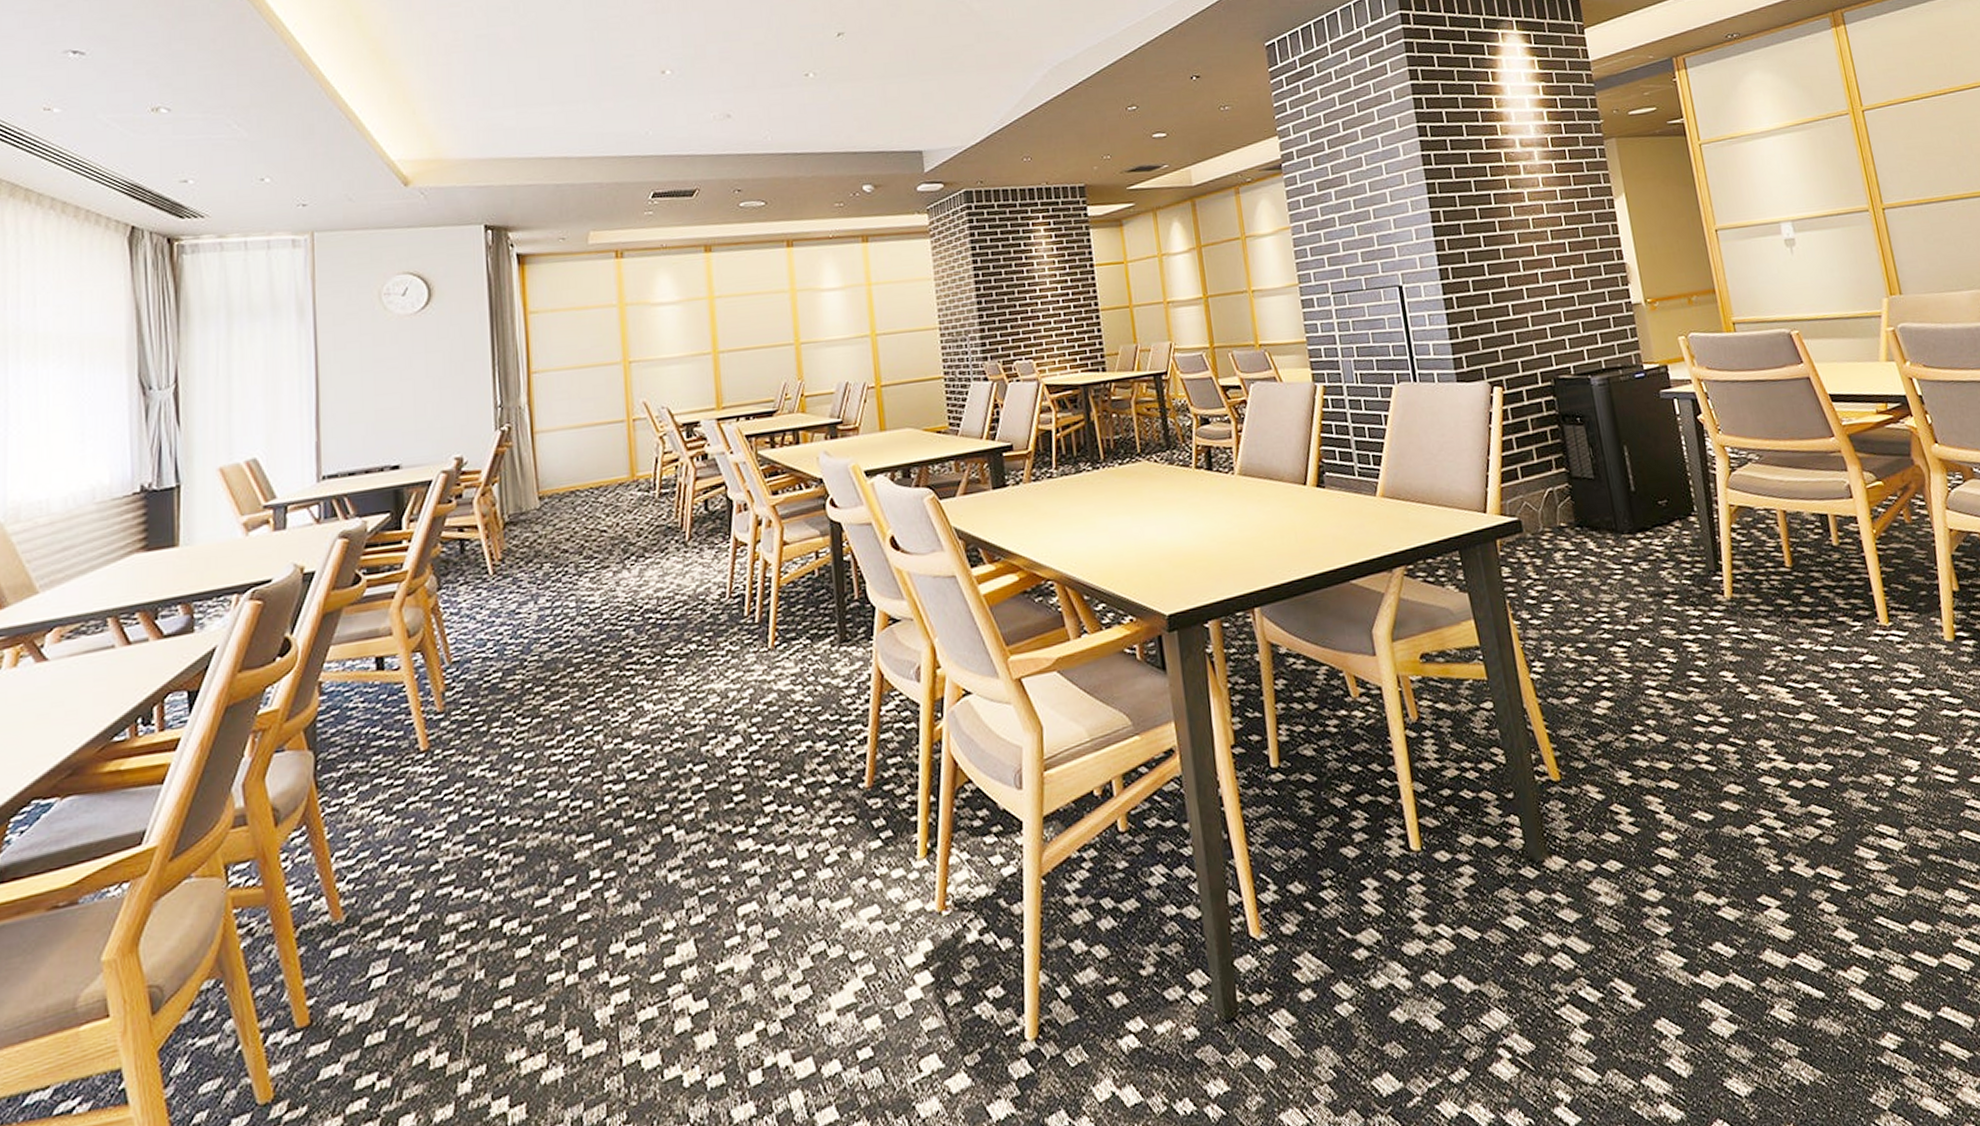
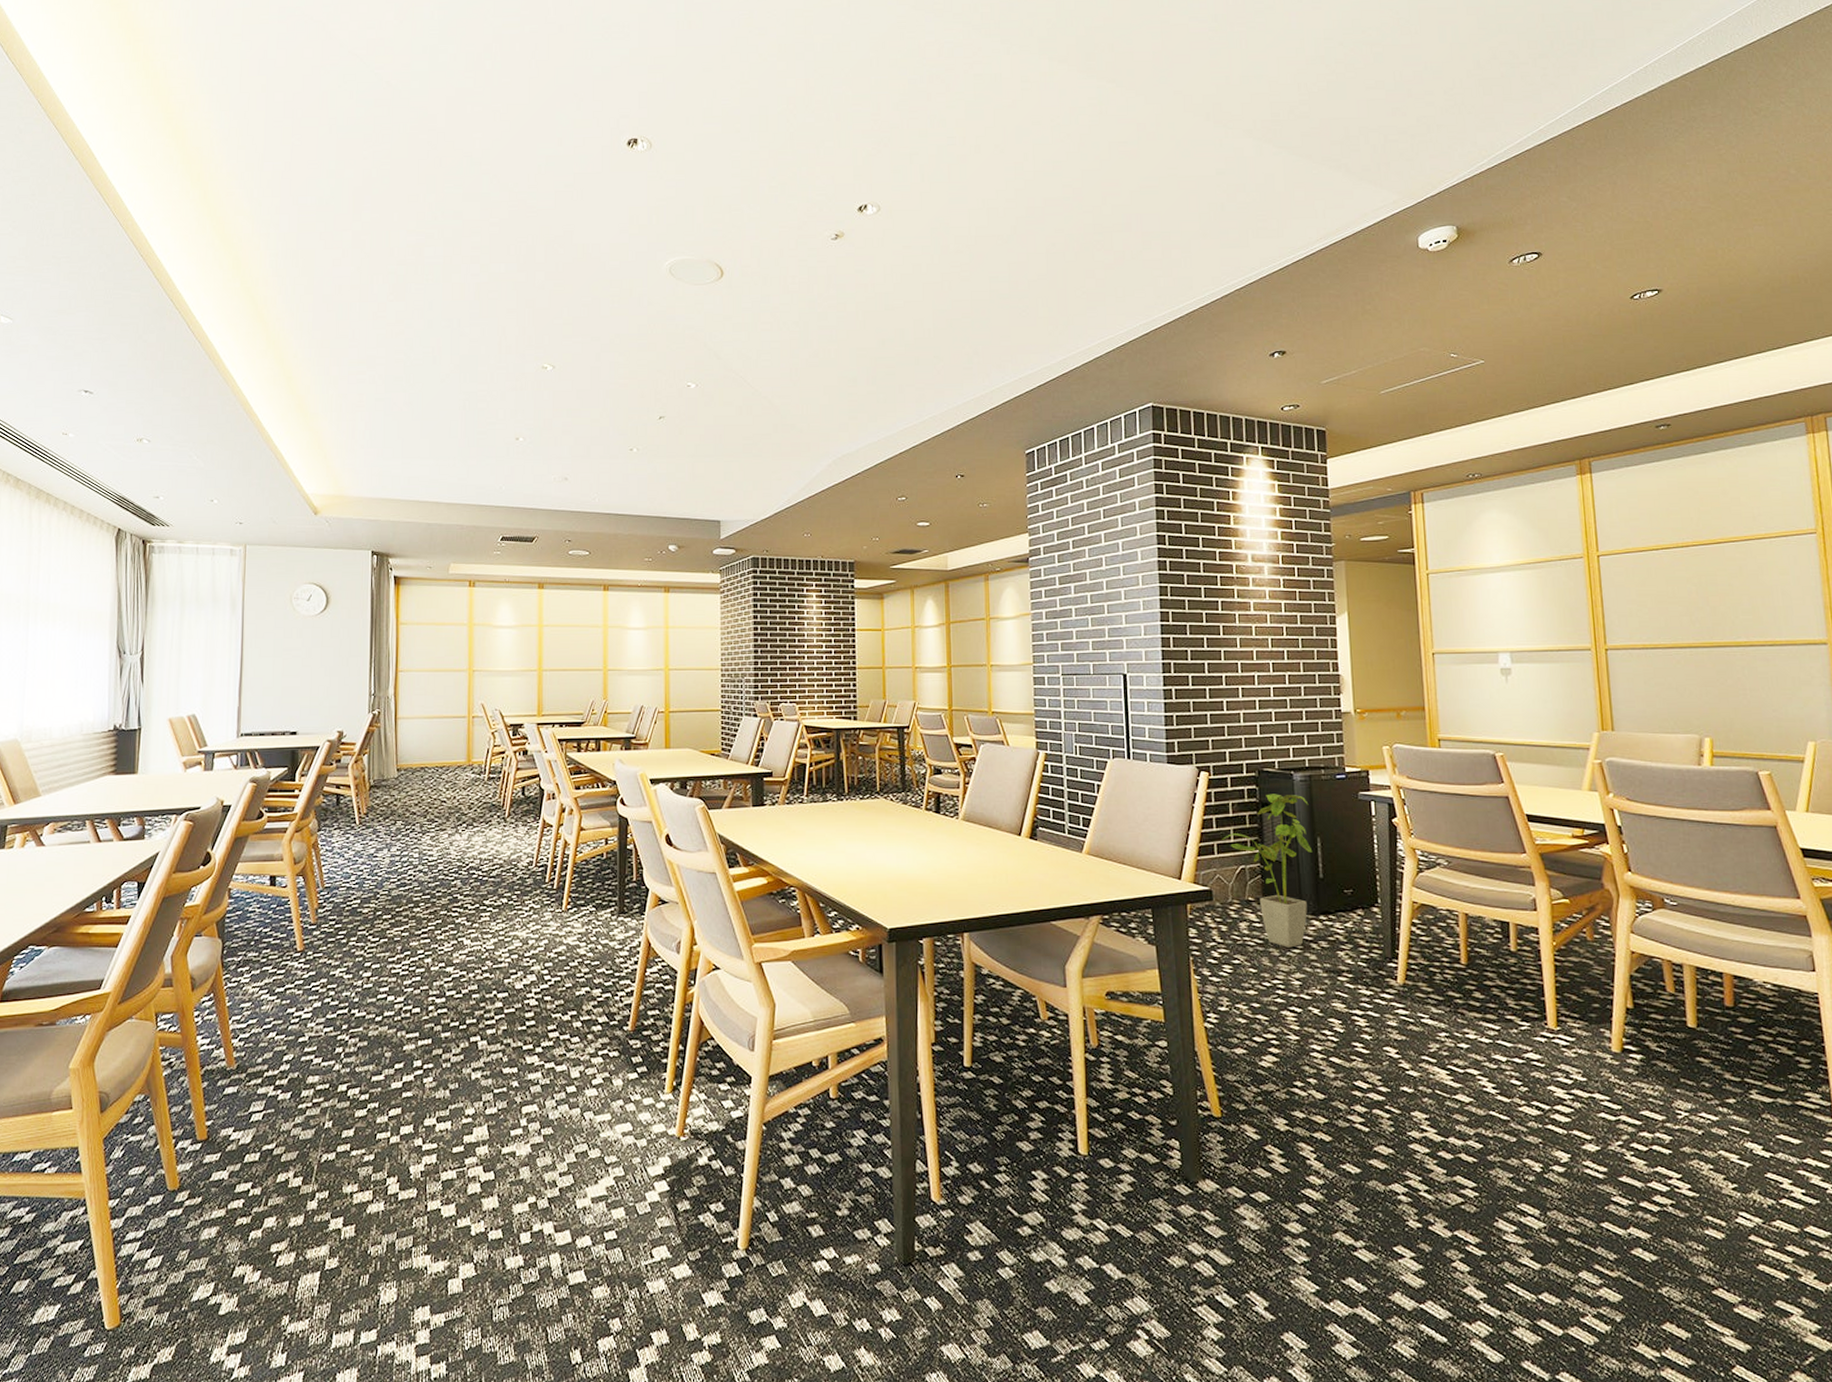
house plant: none [1525,401,1624,575] -> present [1222,794,1313,948]

